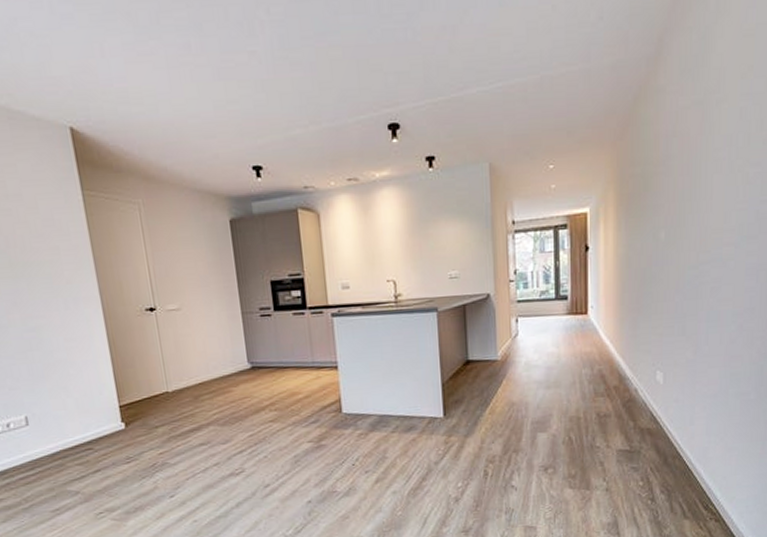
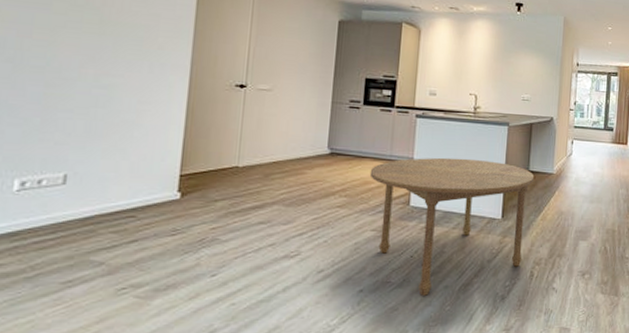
dining table: none [294,354,476,503] -> present [369,157,535,296]

